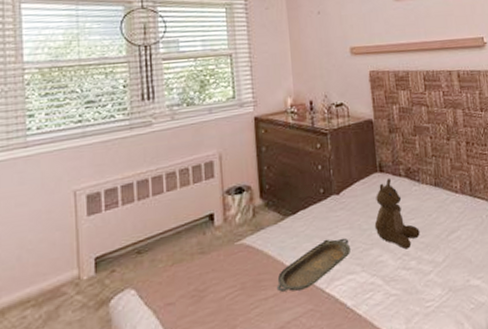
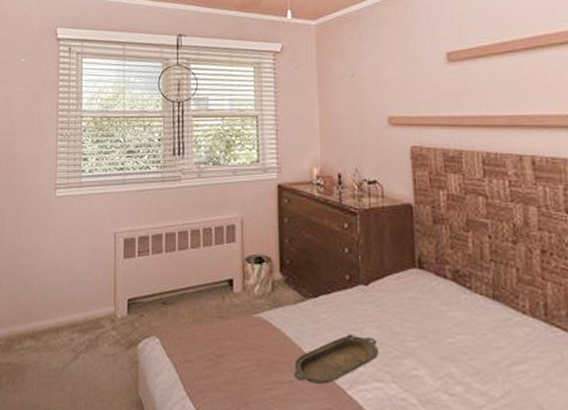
teddy bear: present [374,177,420,250] -> none [409,277,470,370]

